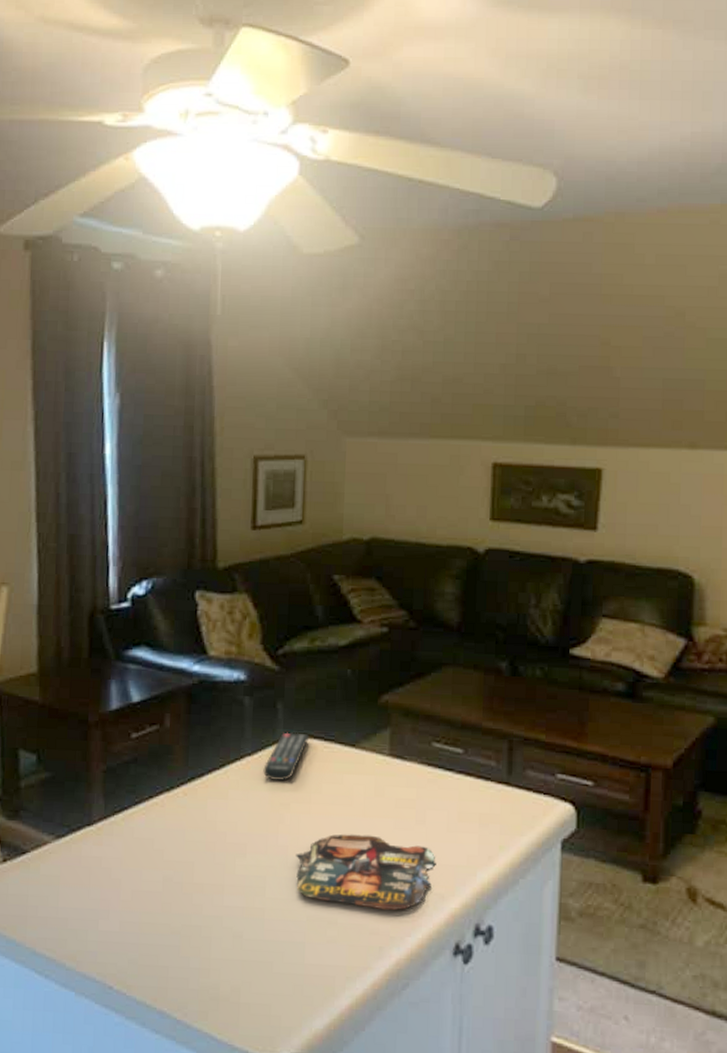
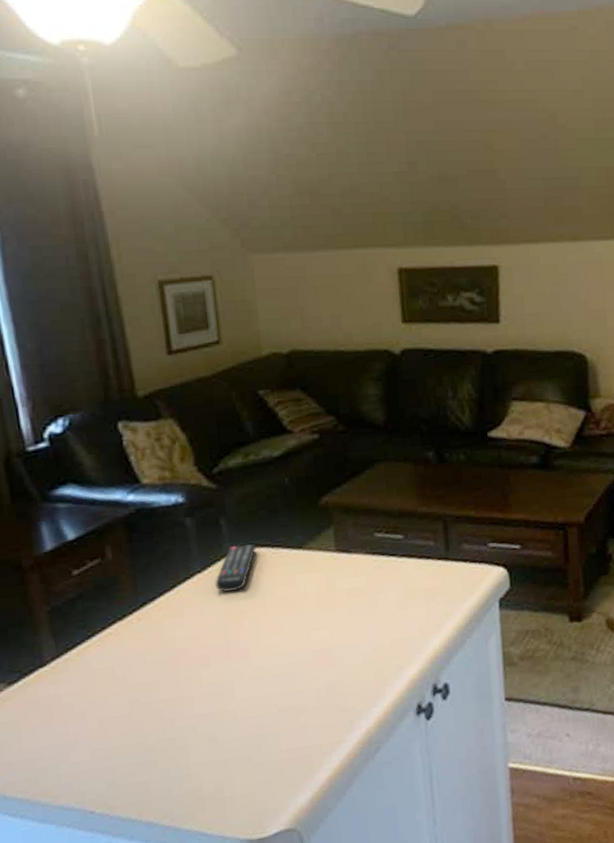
magazine: present [296,834,436,911] -> none [259,625,392,692]

